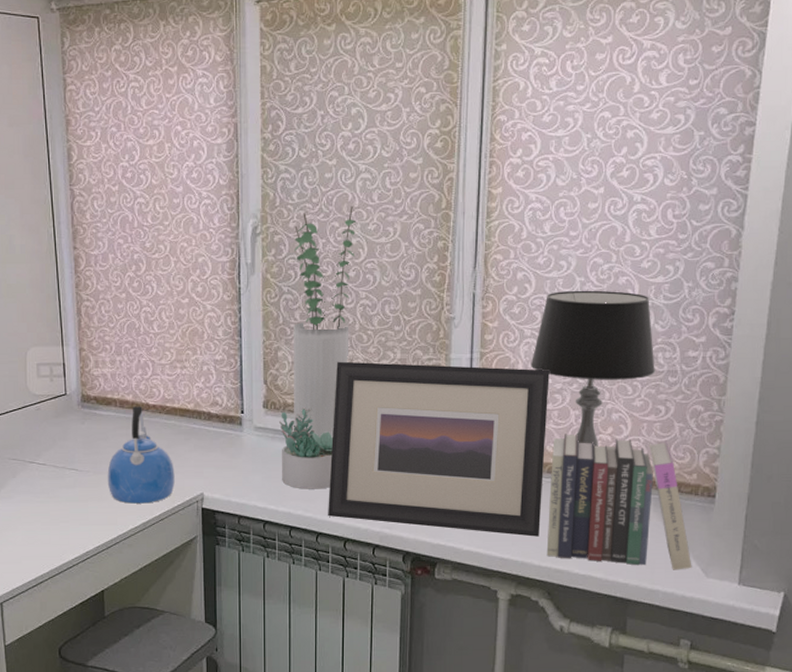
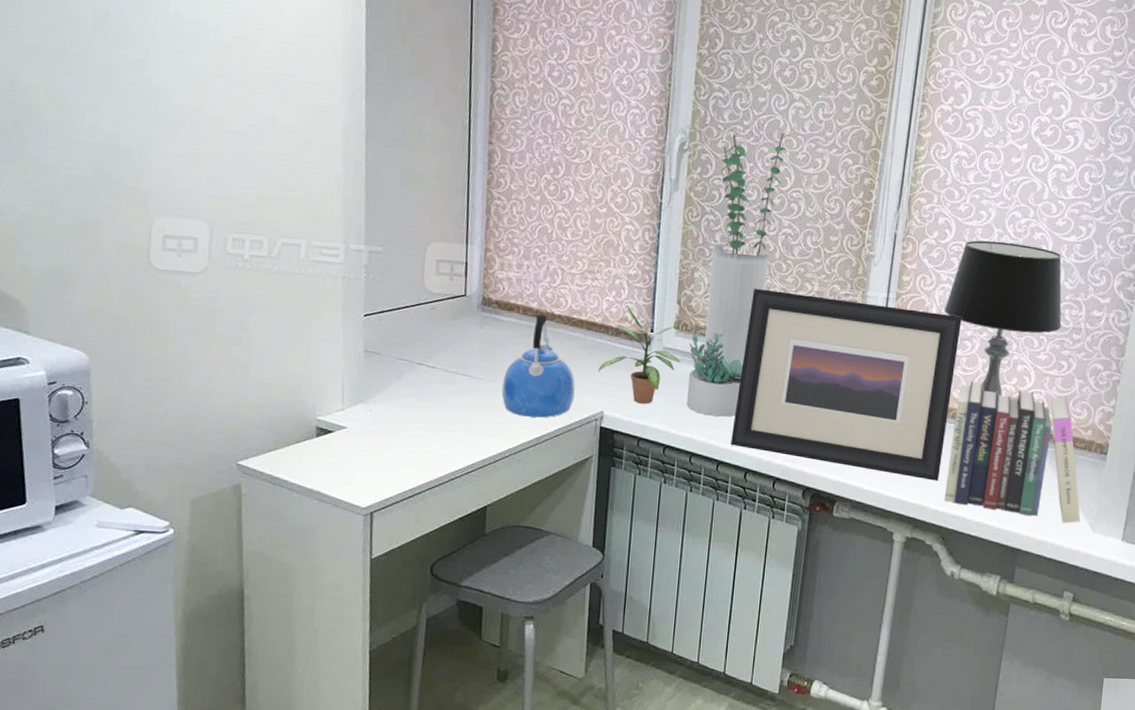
potted plant: none [195,389,272,483] -> present [598,304,681,404]

